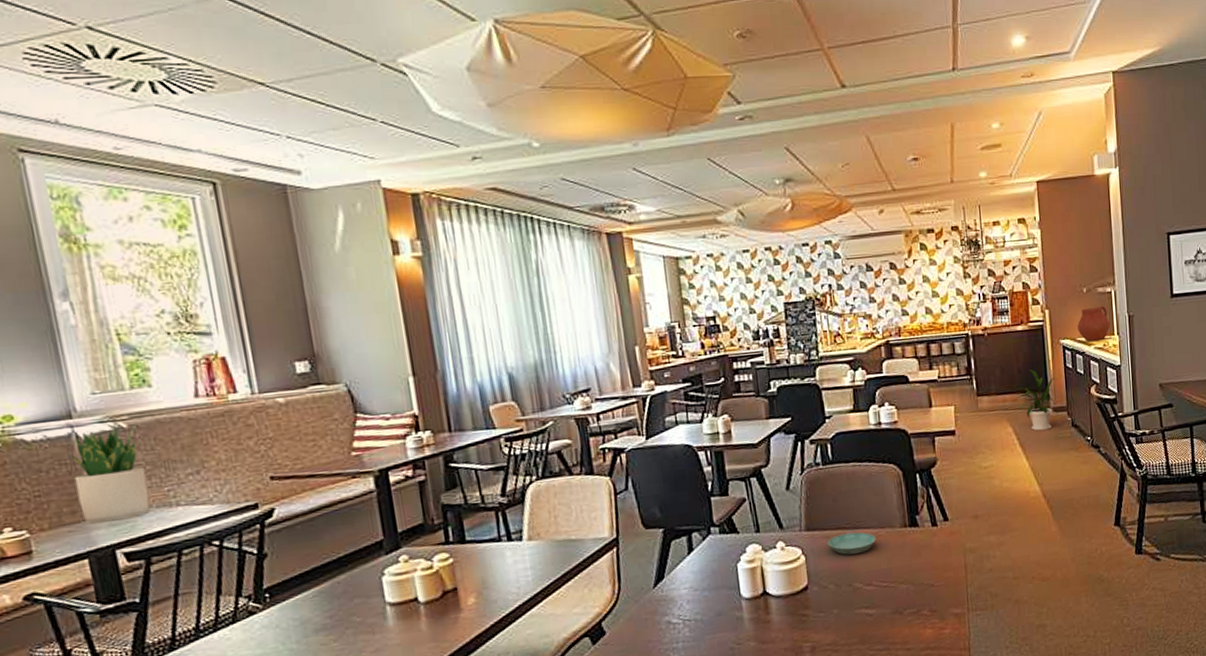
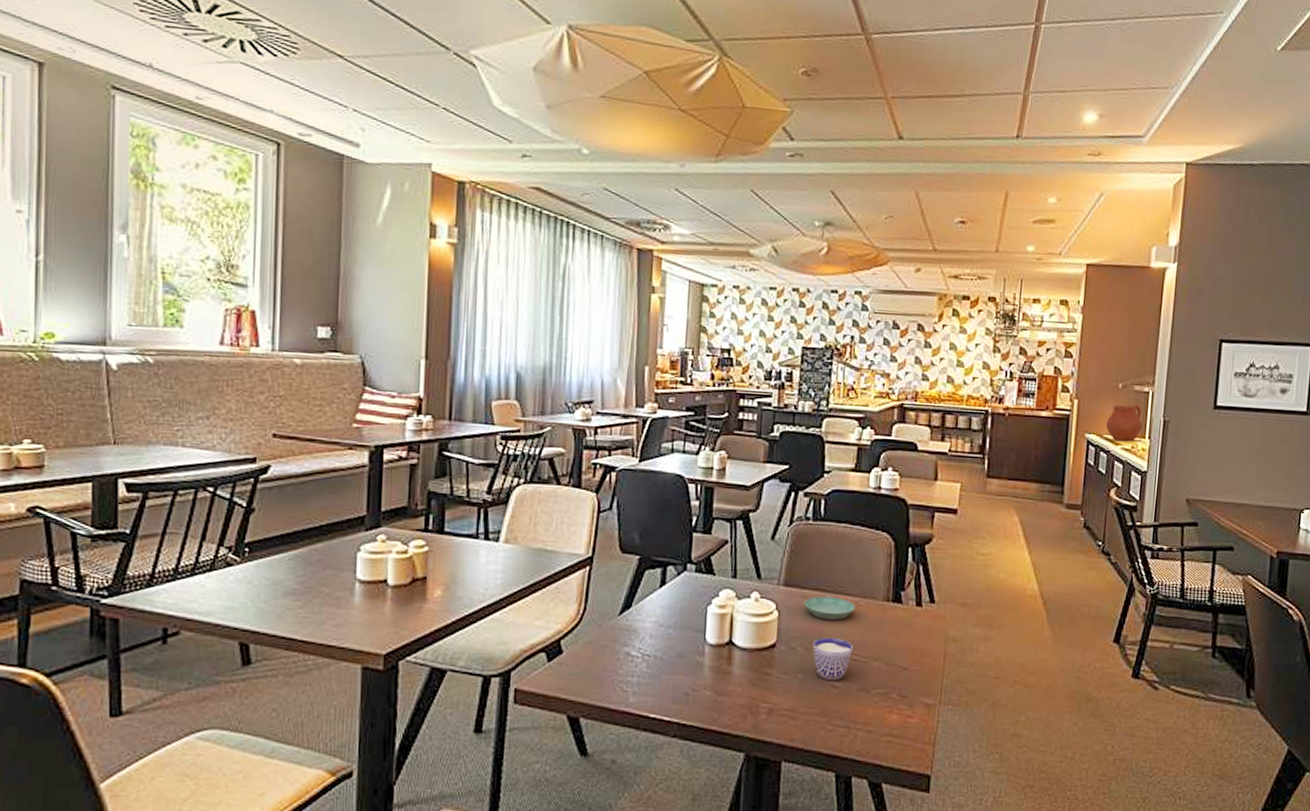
planter: present [68,423,150,525] -> none [95,357,162,452]
cup: none [842,569,881,611] -> present [812,637,853,681]
house plant: present [1007,369,1058,432] -> none [1019,459,1076,527]

